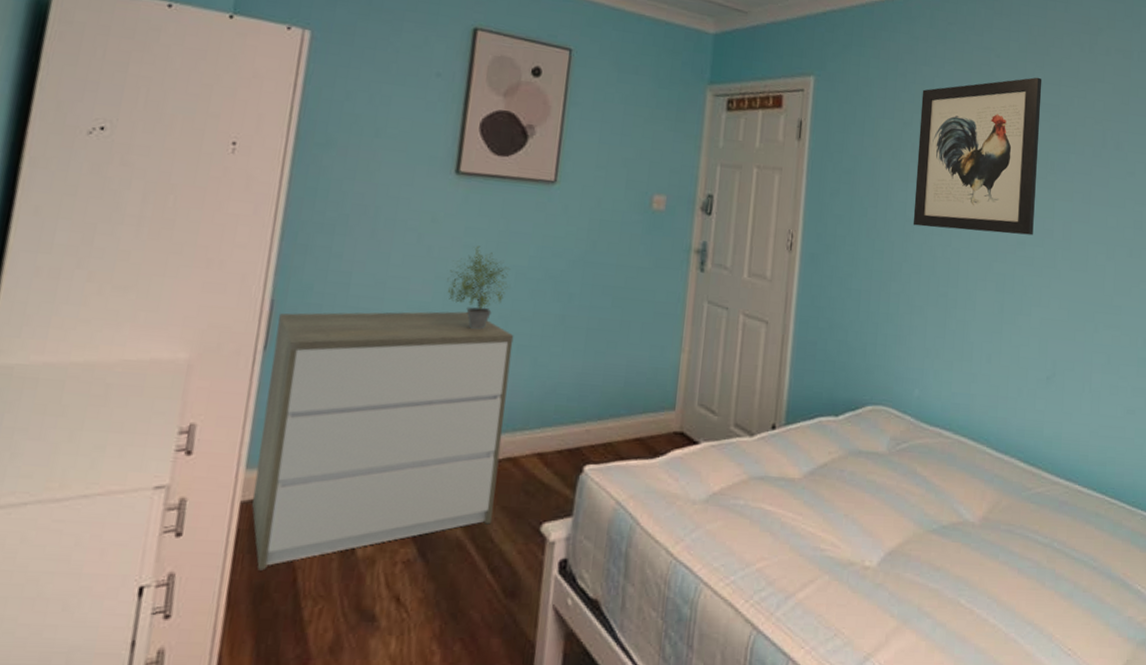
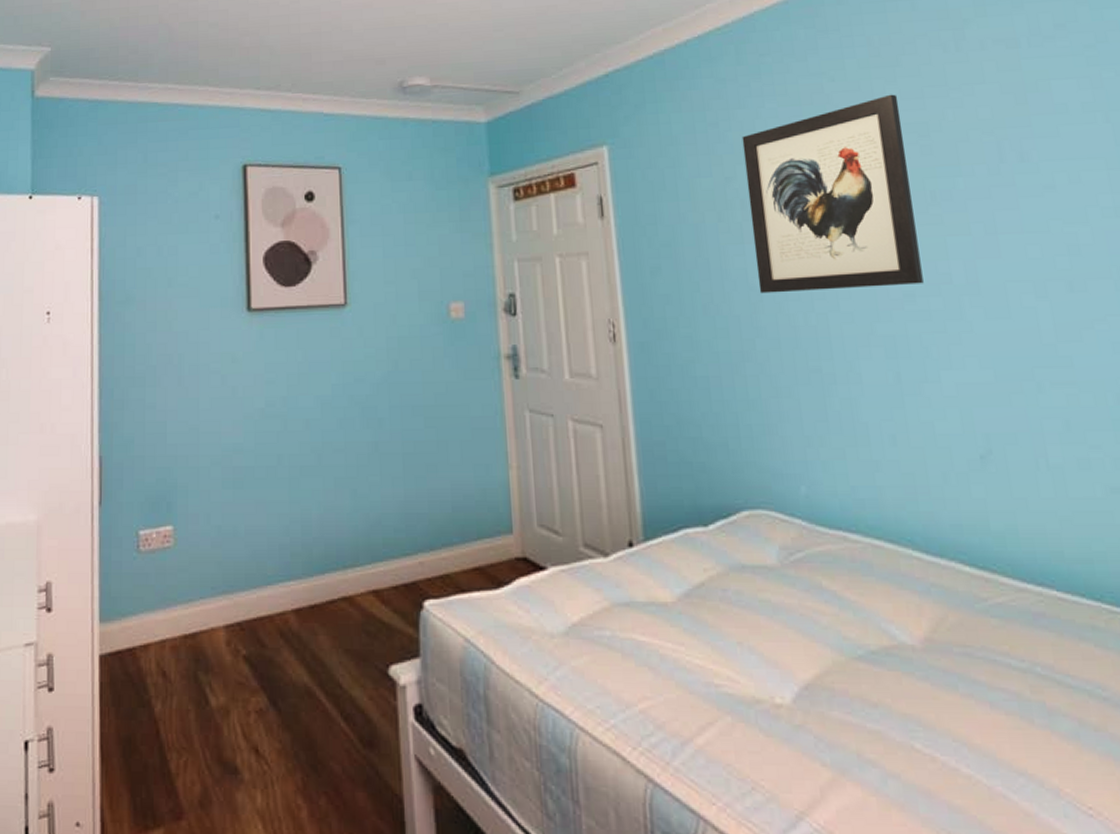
dresser: present [251,311,514,571] -> none [107,449,338,723]
potted plant: present [447,246,510,330] -> none [255,380,315,465]

